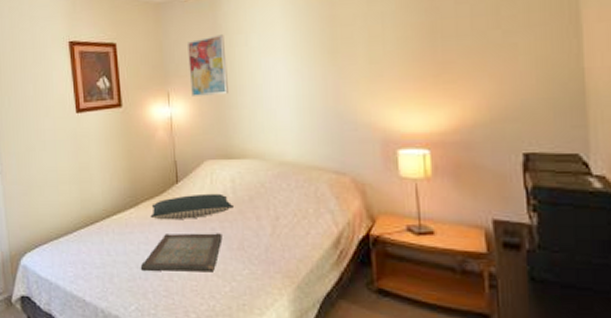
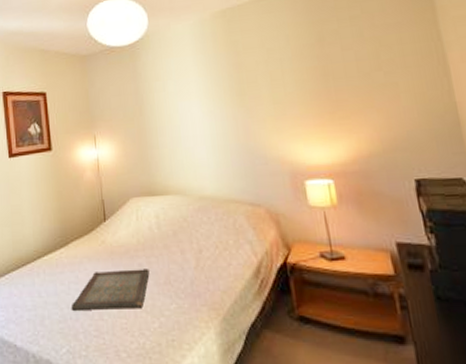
pillow: present [150,193,235,220] -> none [80,229,160,259]
wall art: present [186,34,228,98] -> none [110,82,150,140]

